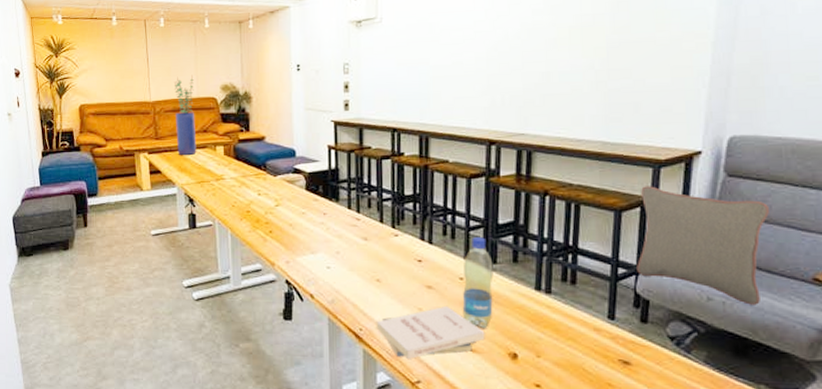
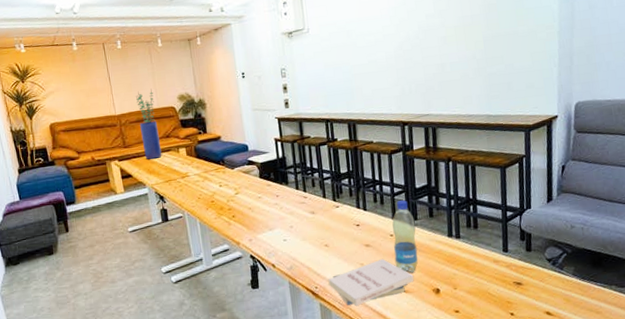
pillow: present [637,186,770,305] -> none [518,146,608,228]

